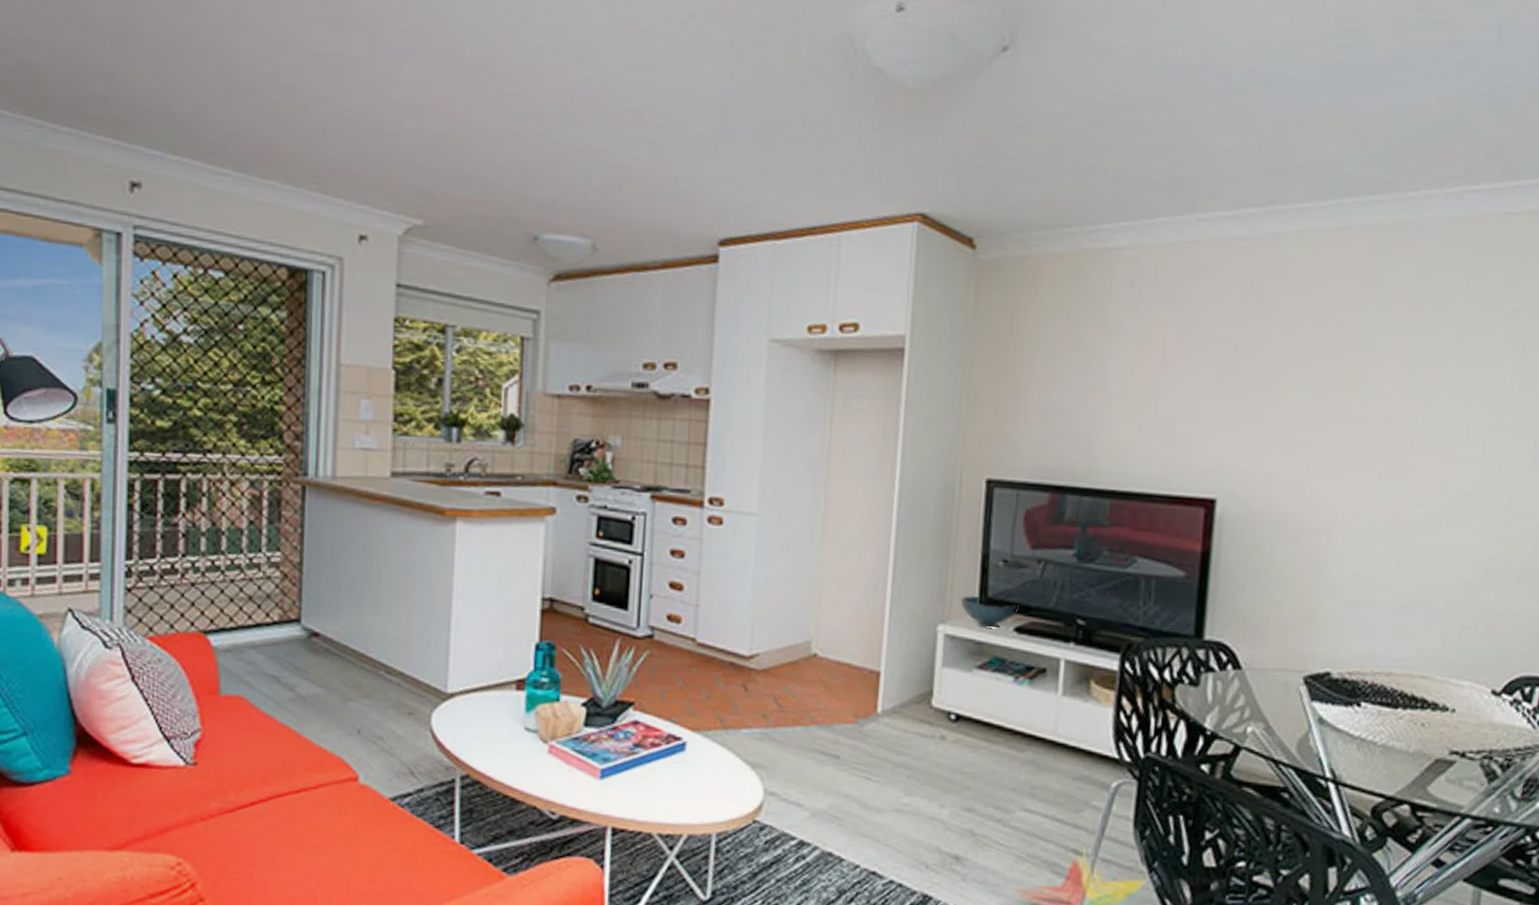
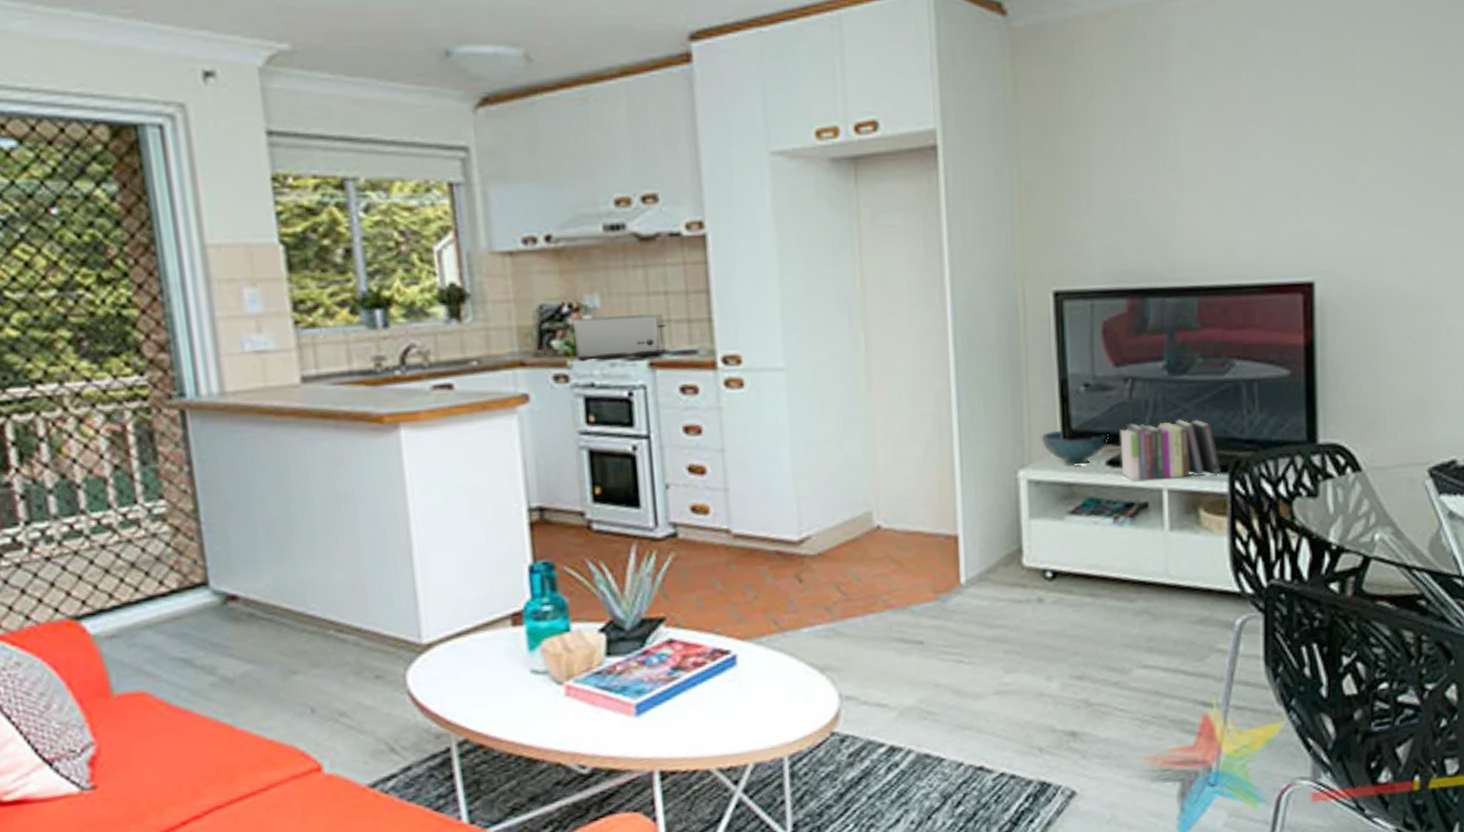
toaster: none [597,453,668,491] -> present [572,314,666,361]
books: none [1027,599,1115,654] -> present [1120,419,1222,482]

